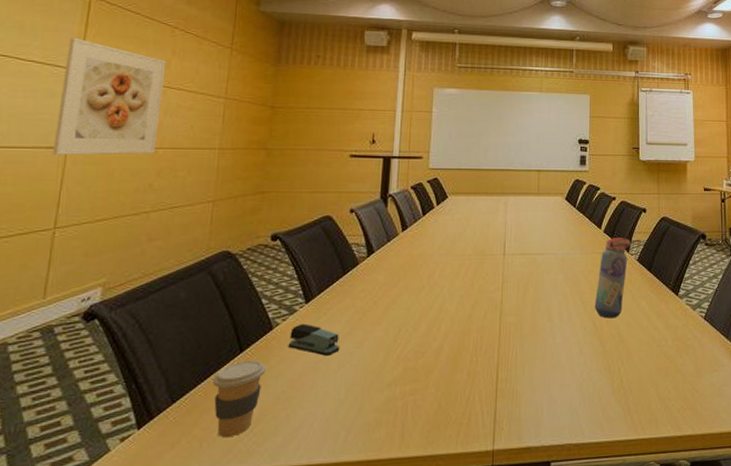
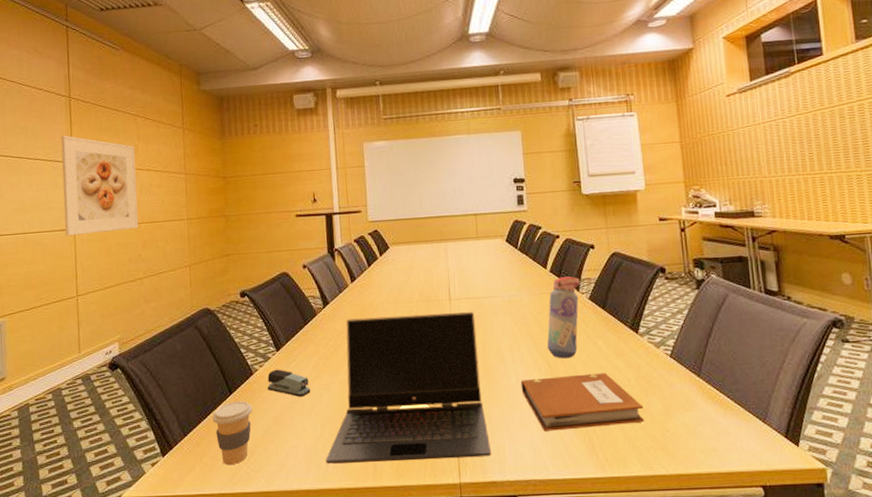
laptop computer: none [345,267,529,433] -> present [325,311,491,464]
notebook: none [565,333,678,393] -> present [520,373,645,431]

